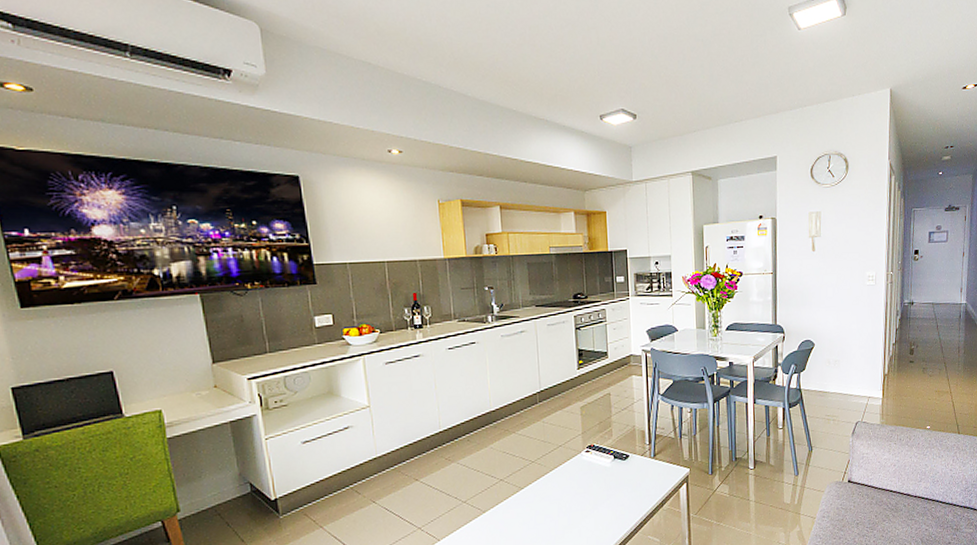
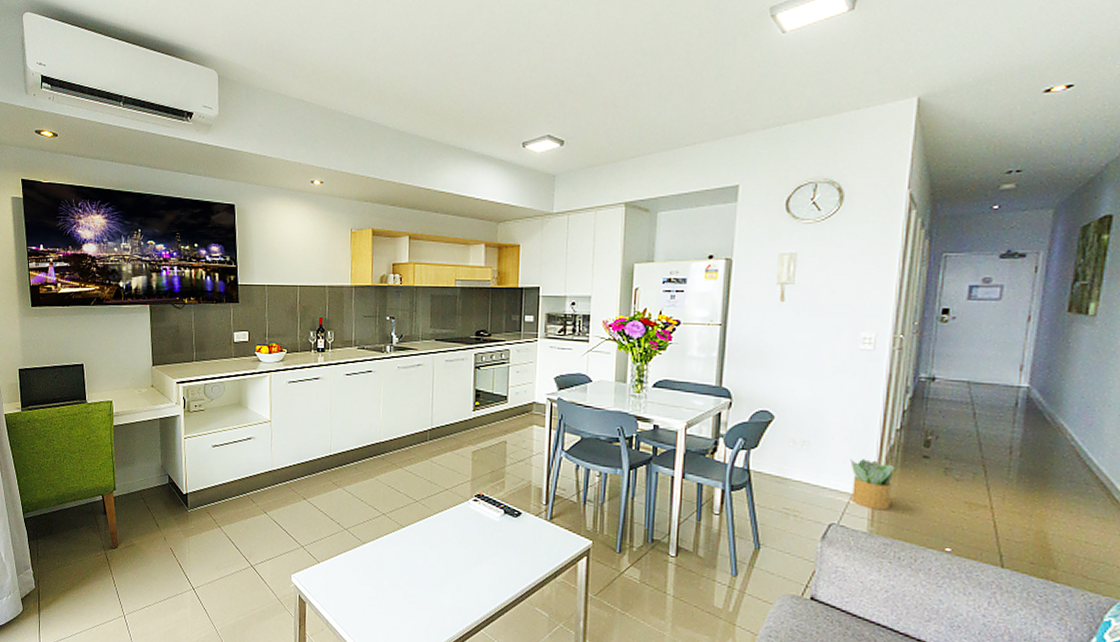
potted plant: none [866,368,893,406] -> present [850,458,894,511]

